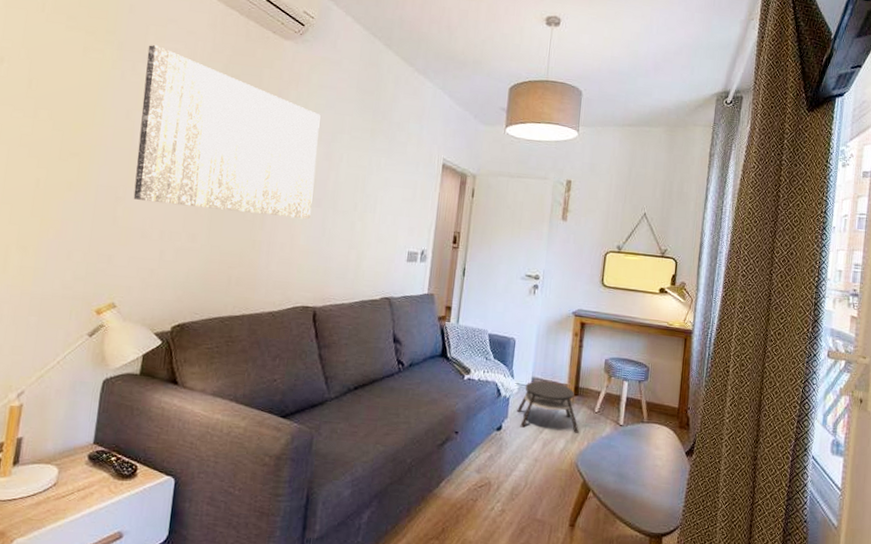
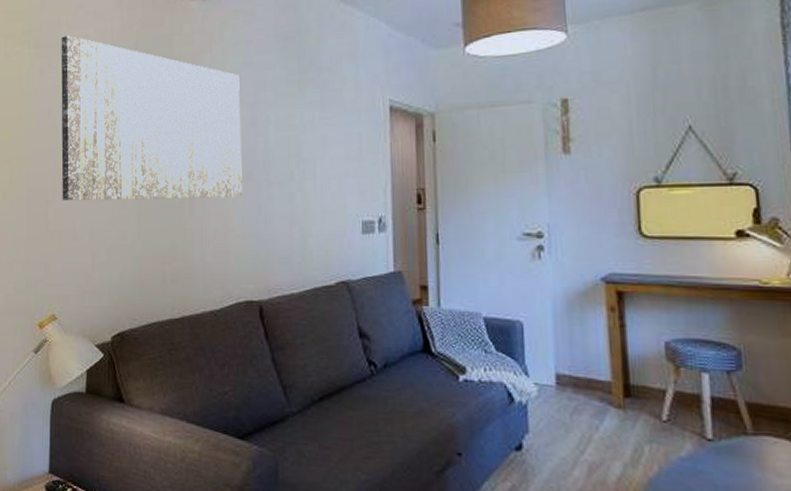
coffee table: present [517,381,579,433] -> none [540,379,641,453]

